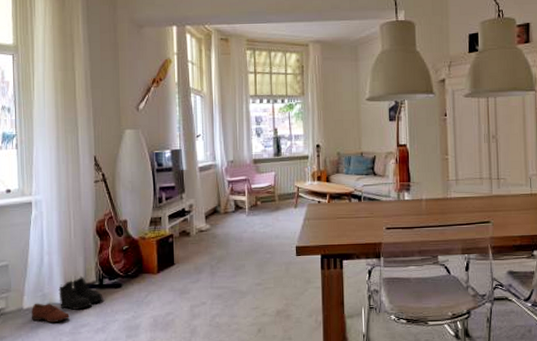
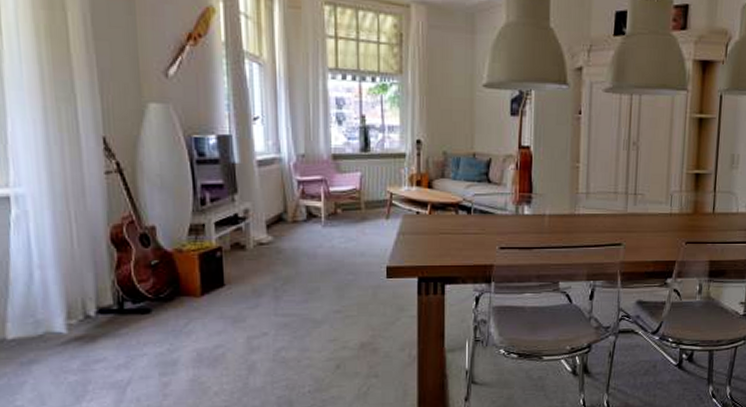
shoe: present [31,303,70,322] -> none [19,332,77,357]
boots: present [58,277,103,310] -> none [58,299,125,341]

